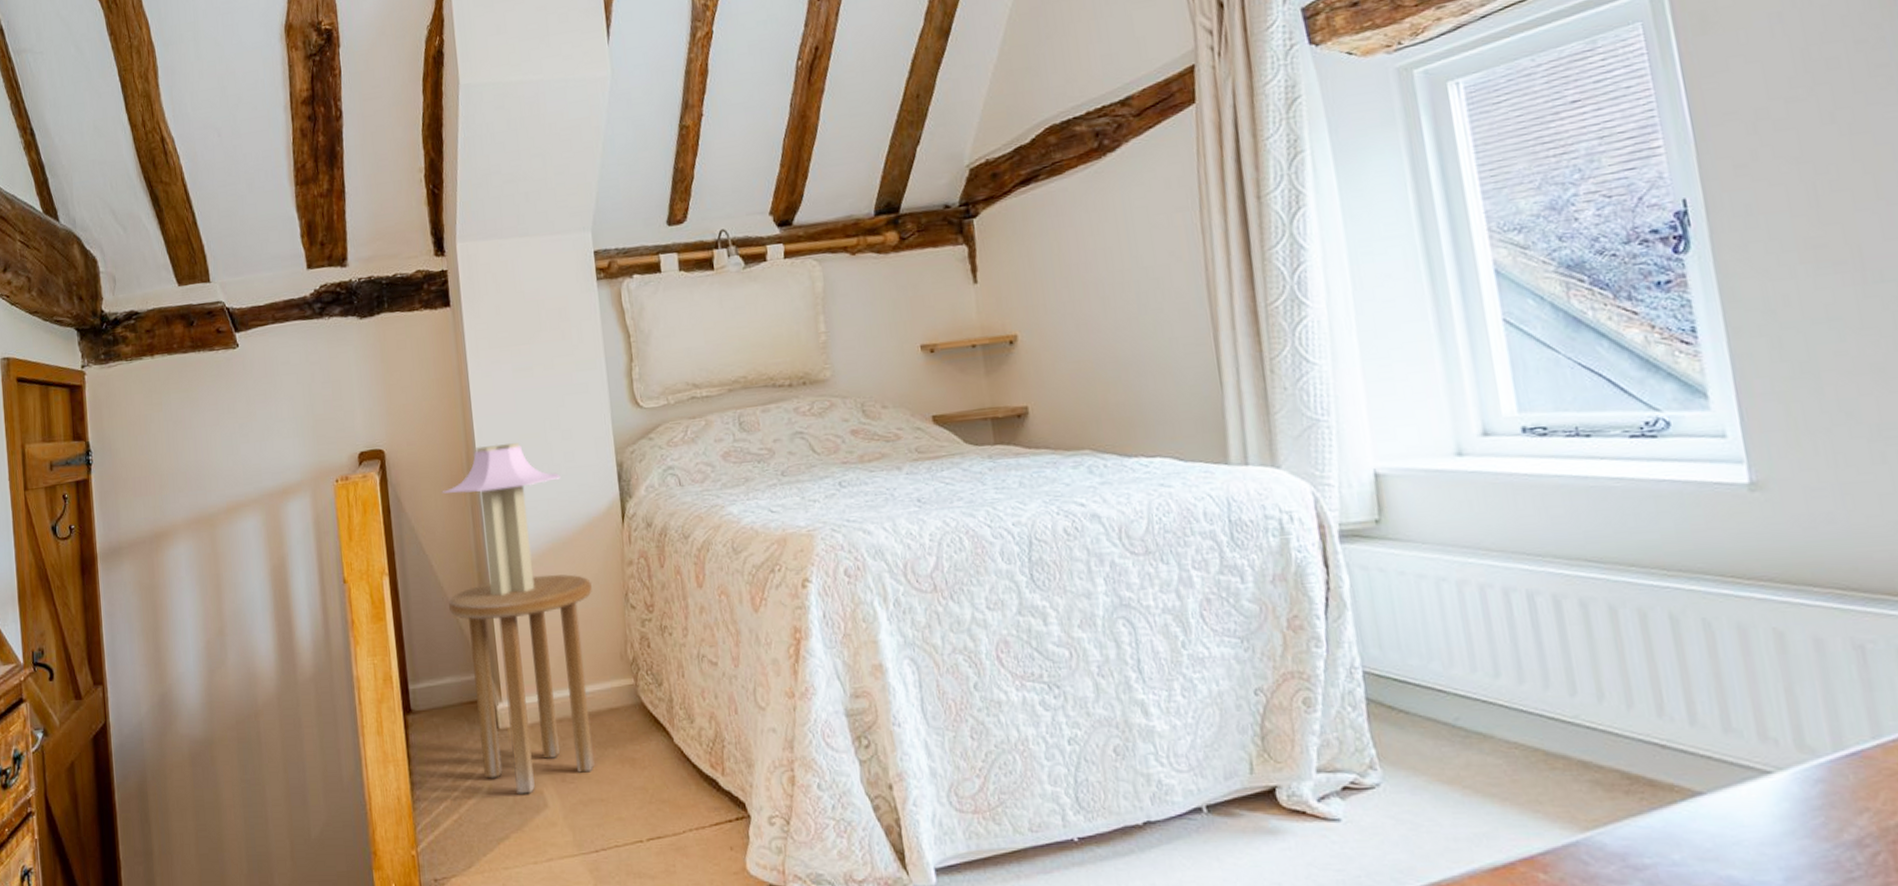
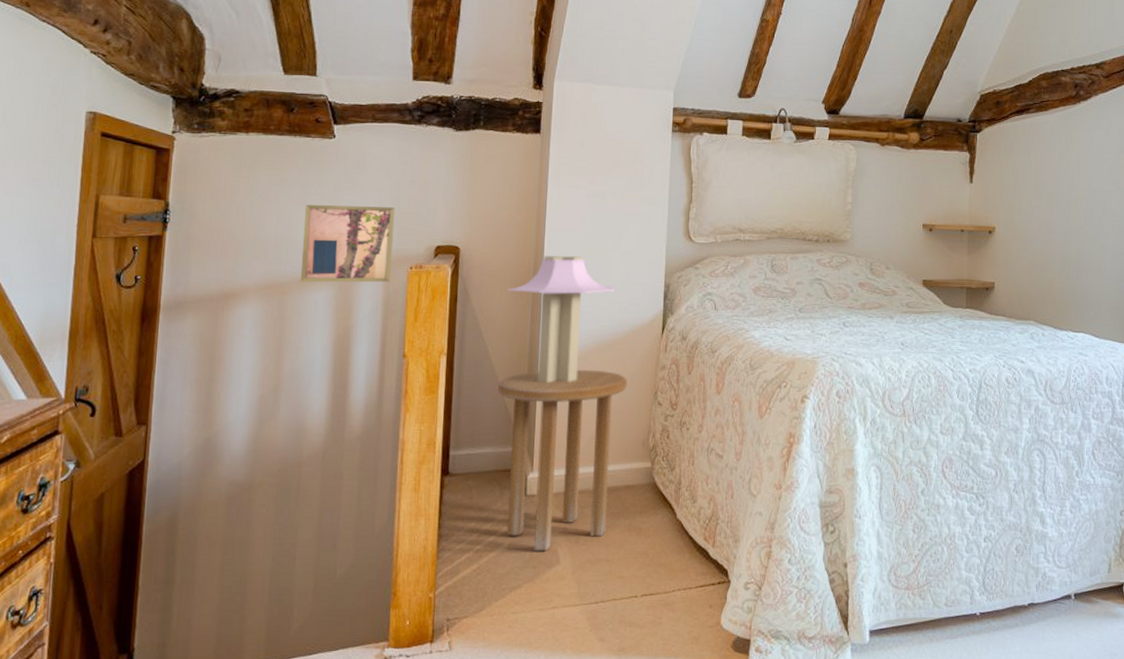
wall art: none [220,415,318,512] -> present [300,204,395,283]

